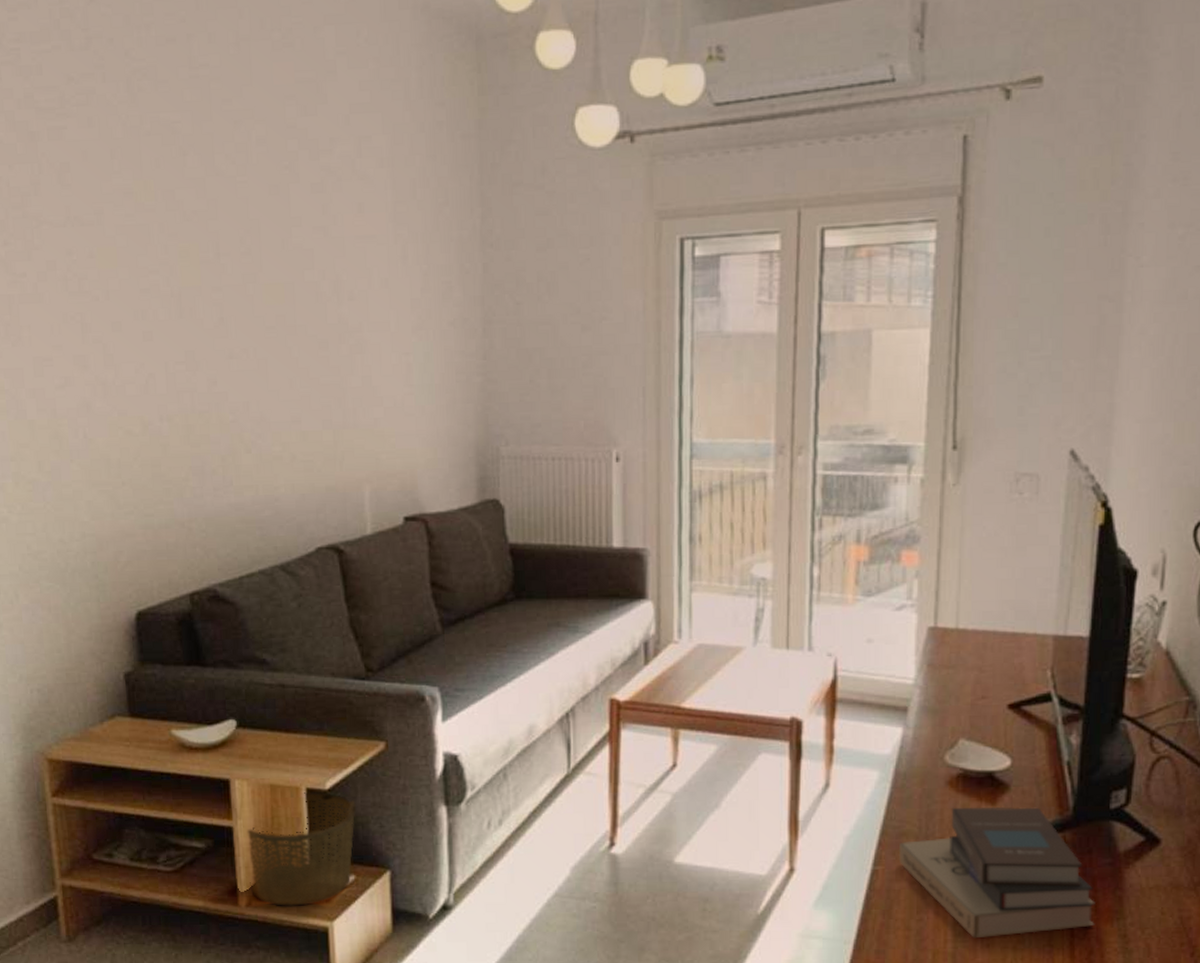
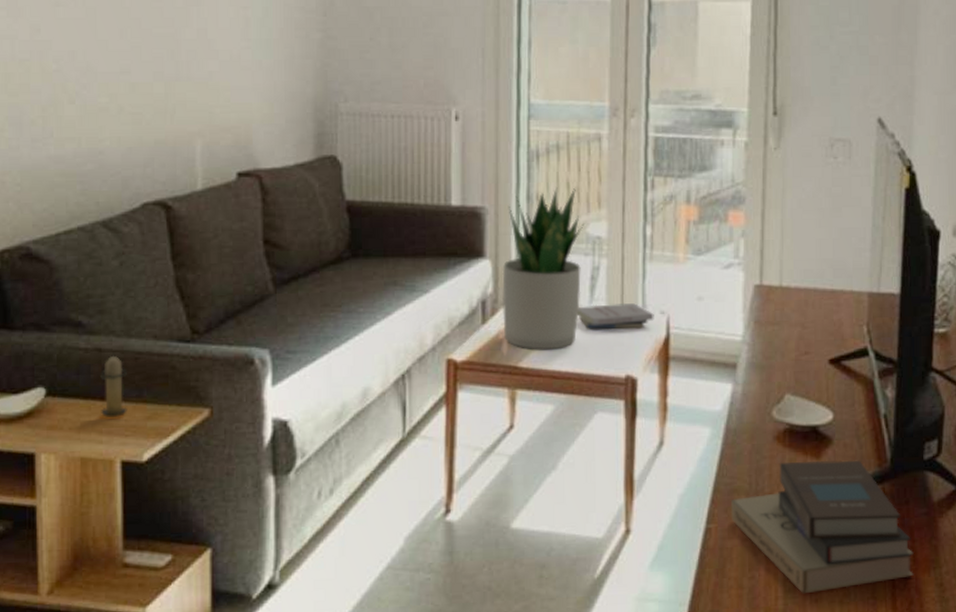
basket: present [247,791,356,907] -> none [52,464,176,594]
candle: none [283,688,310,748] -> present [99,352,127,417]
planter: none [664,527,750,691] -> present [501,186,585,351]
books: none [741,644,821,672] -> present [578,302,654,330]

